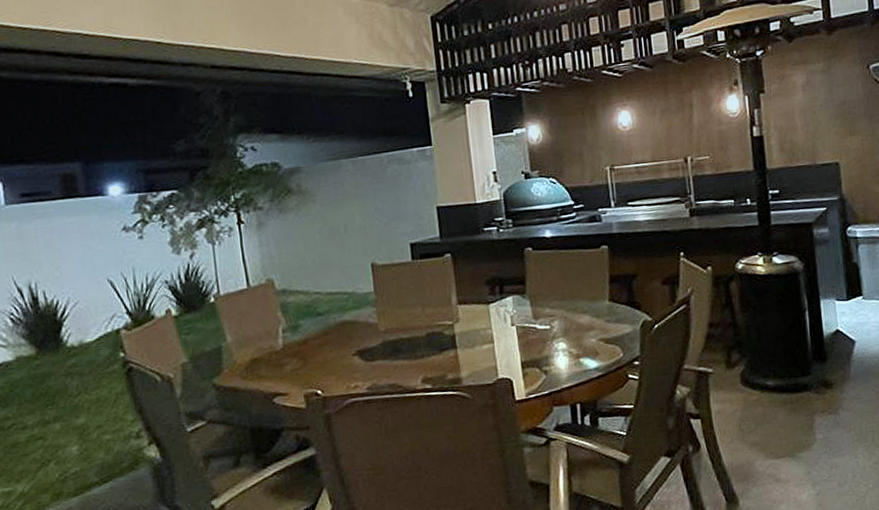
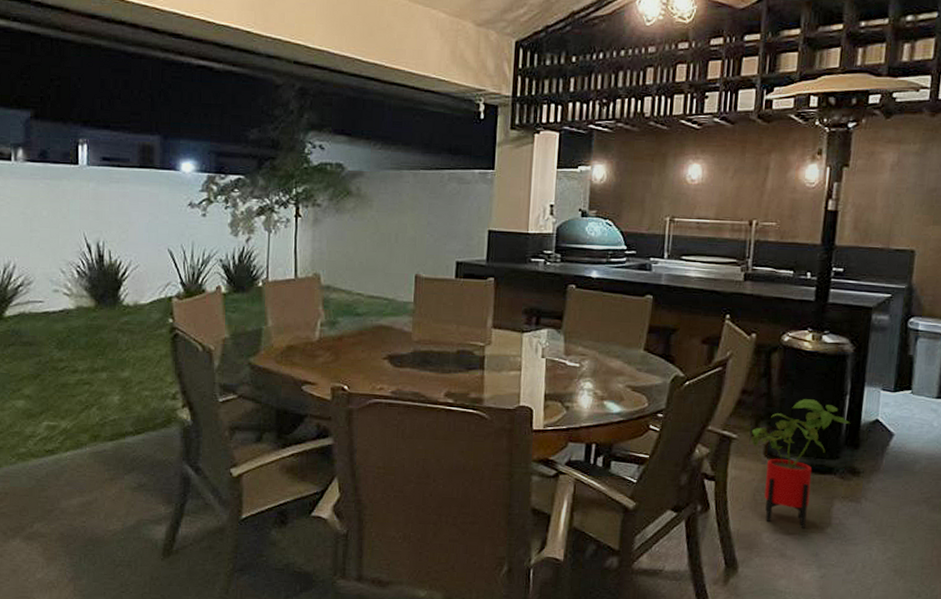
house plant: none [726,321,815,449] -> present [751,399,851,528]

